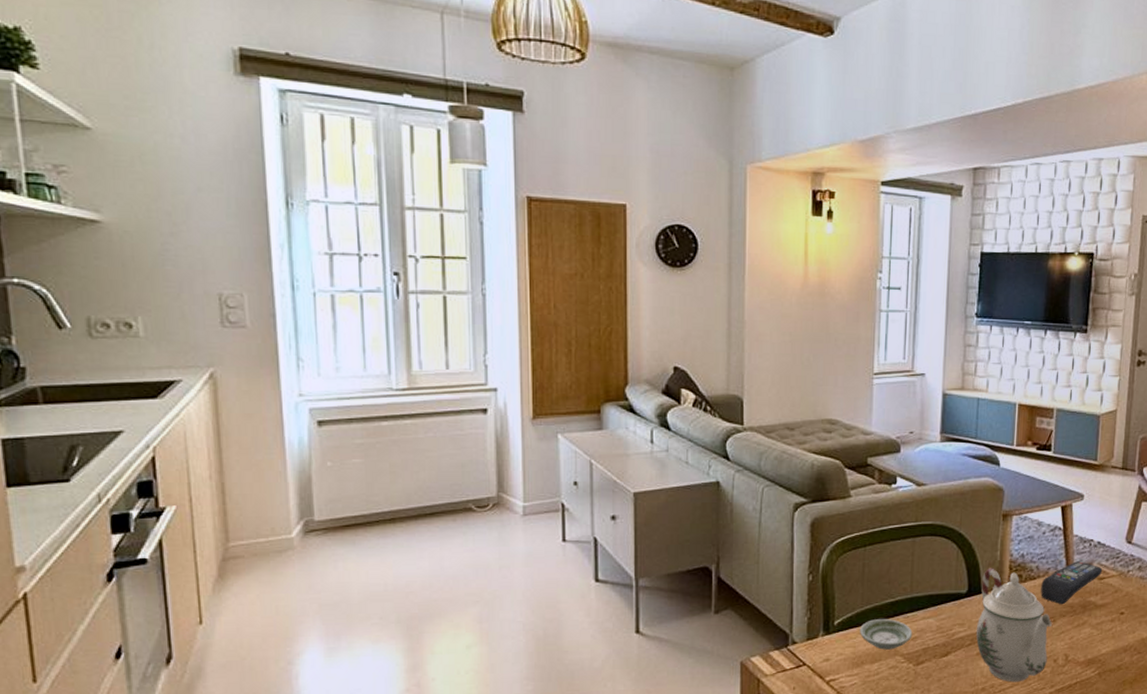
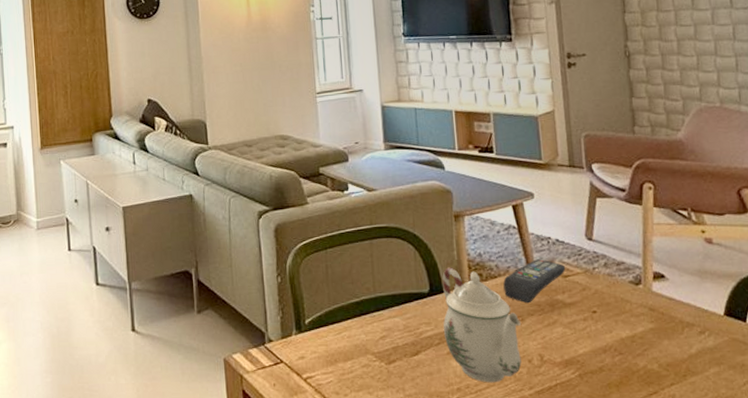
saucer: present [860,618,913,650] -> none [330,317,381,348]

